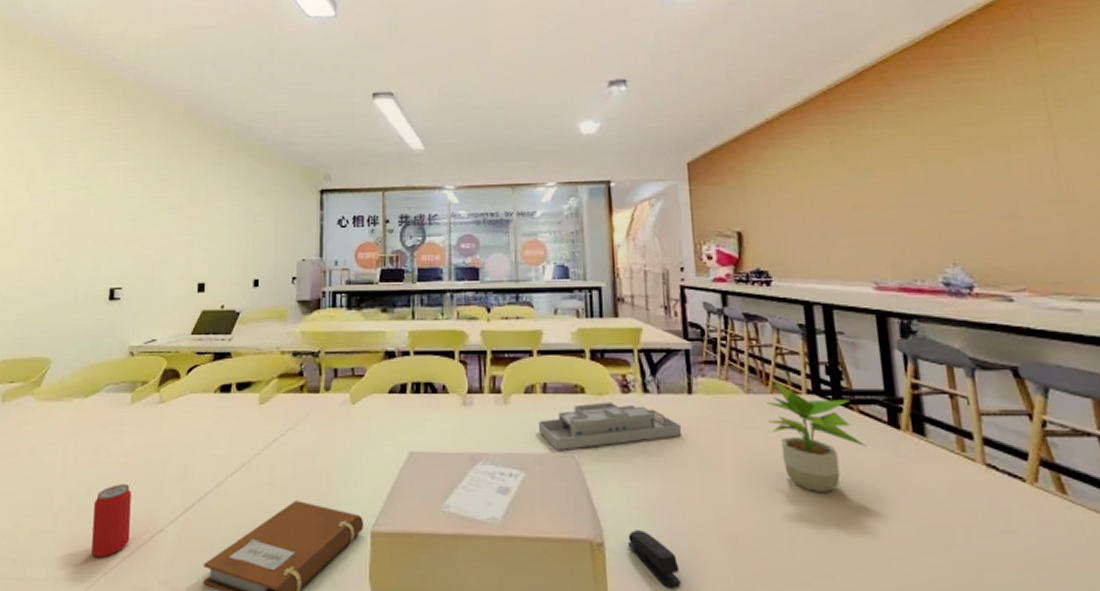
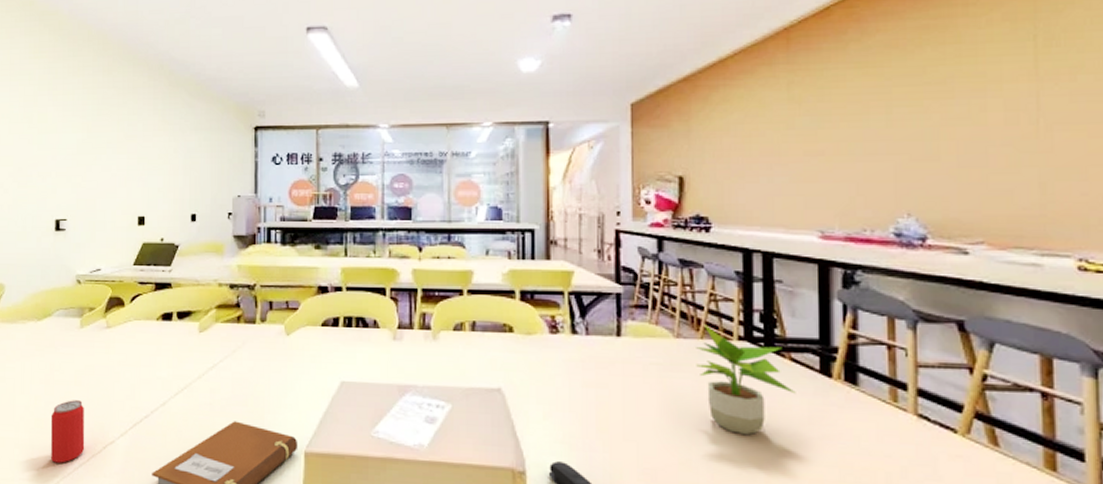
desk organizer: present [538,402,682,450] -> none [466,341,608,385]

